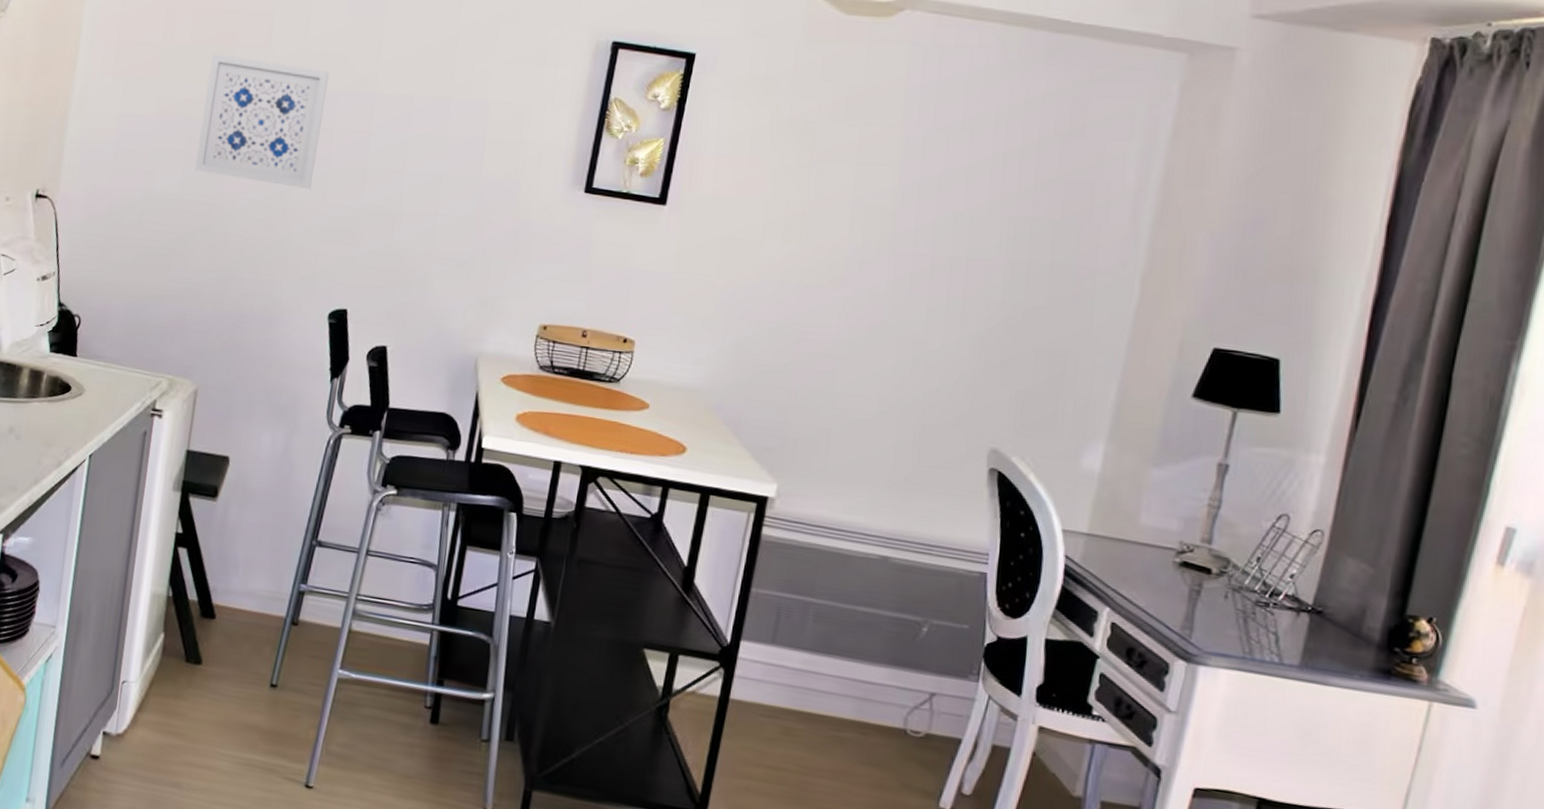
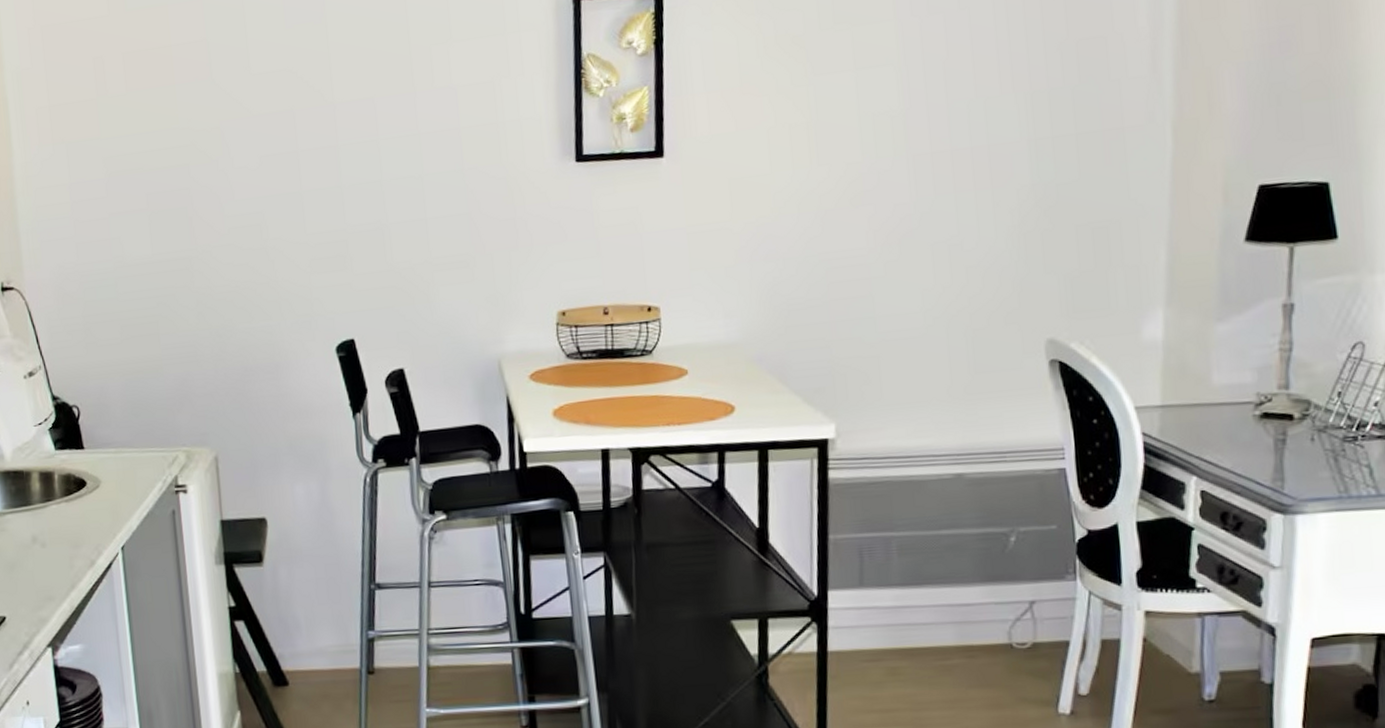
wall art: present [194,54,330,190] -> none [153,90,288,227]

